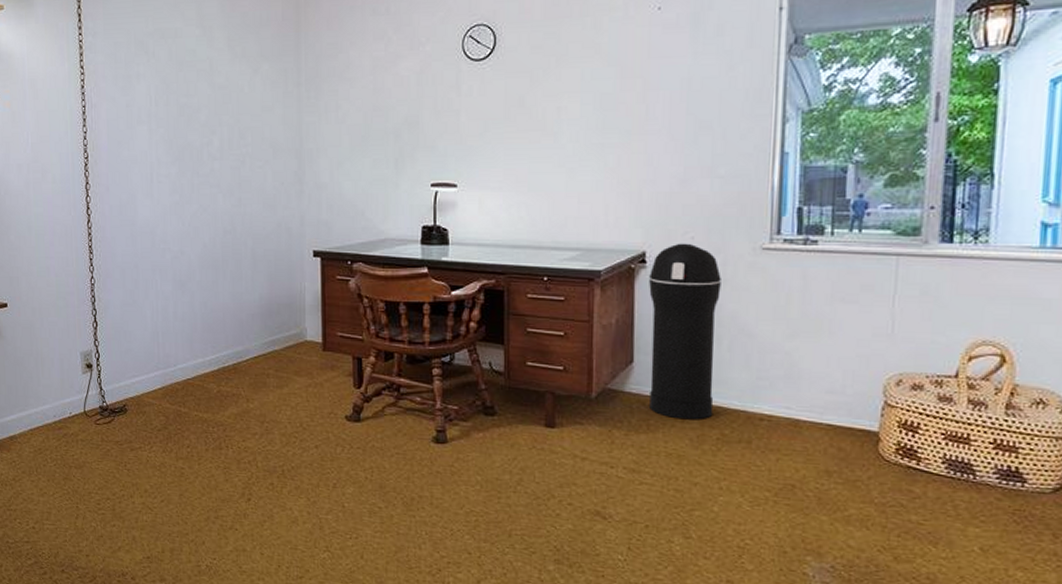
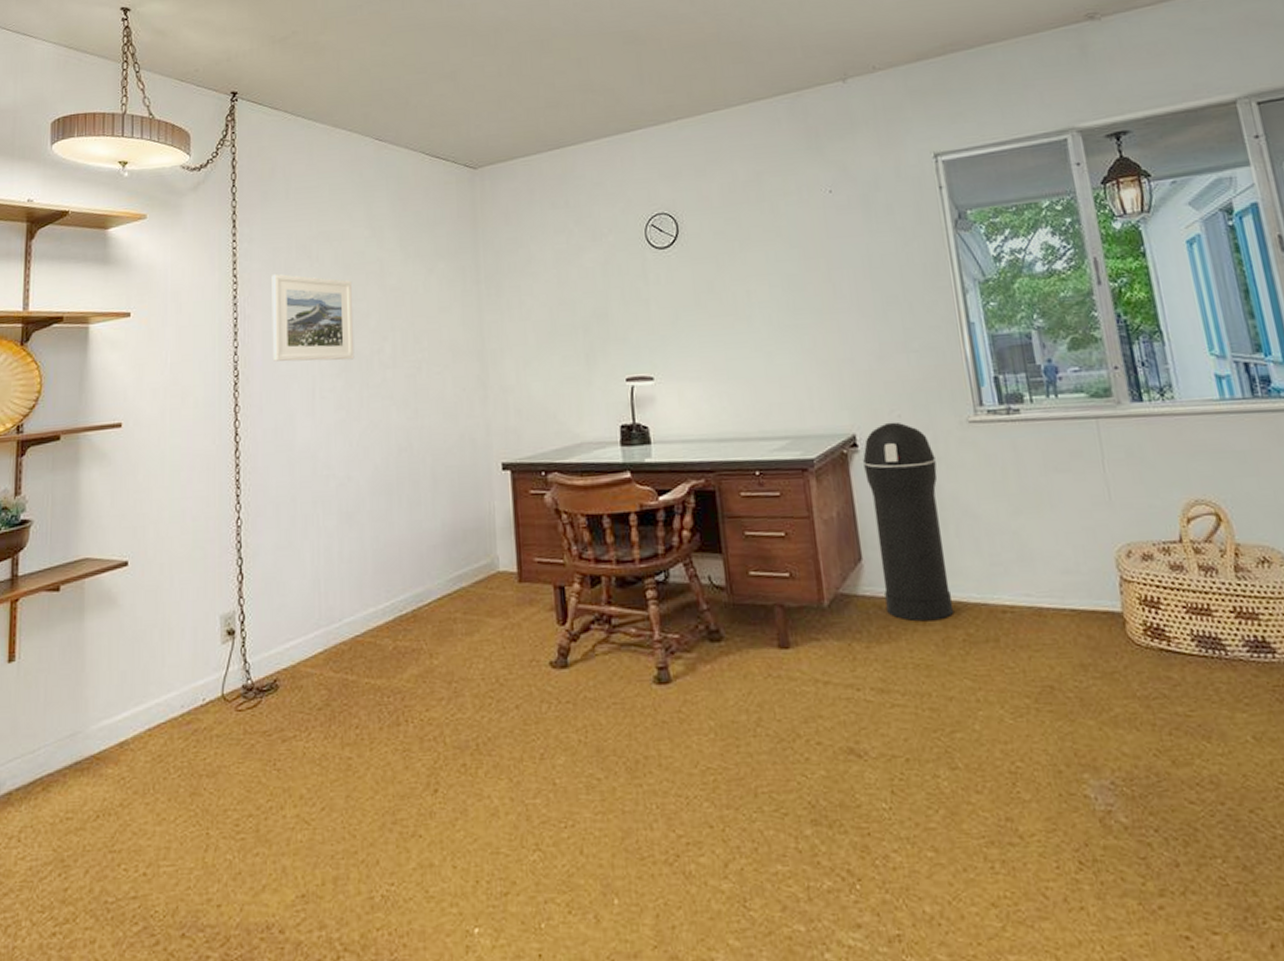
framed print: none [113,67,187,150] -> present [271,273,355,362]

